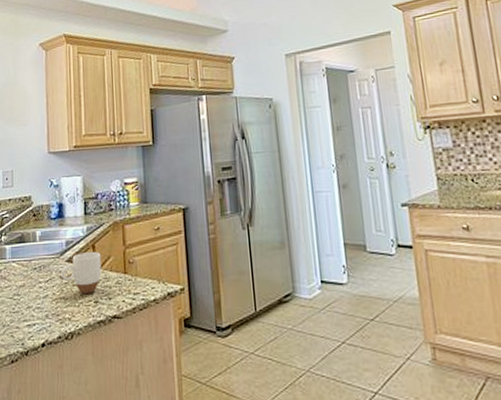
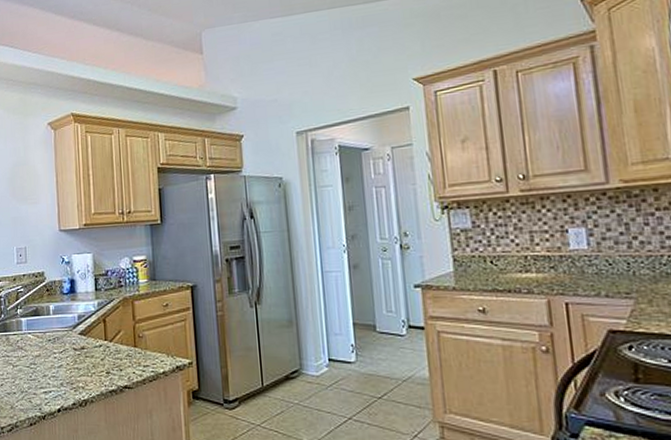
mug: present [61,252,102,295] -> none [74,326,113,366]

